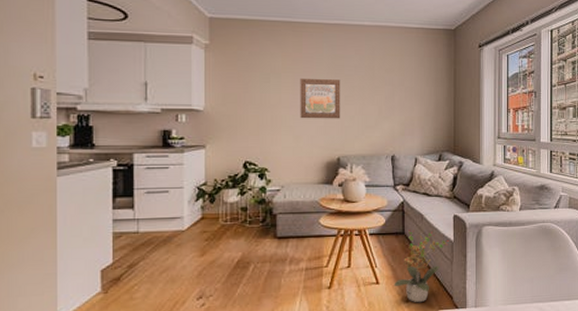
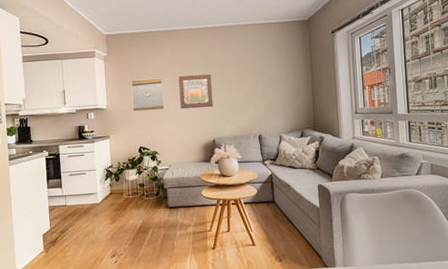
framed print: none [239,77,280,117] -> present [131,78,165,112]
potted plant: present [394,230,449,303] -> none [268,198,315,262]

